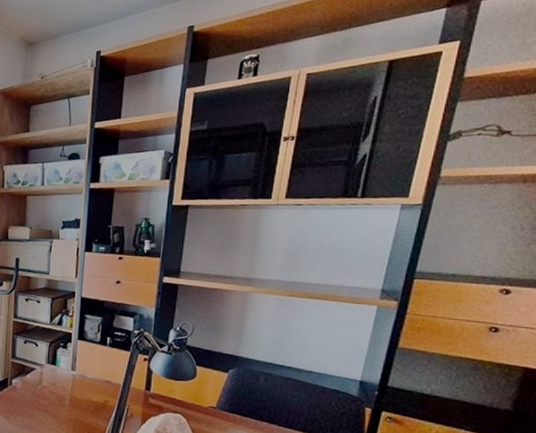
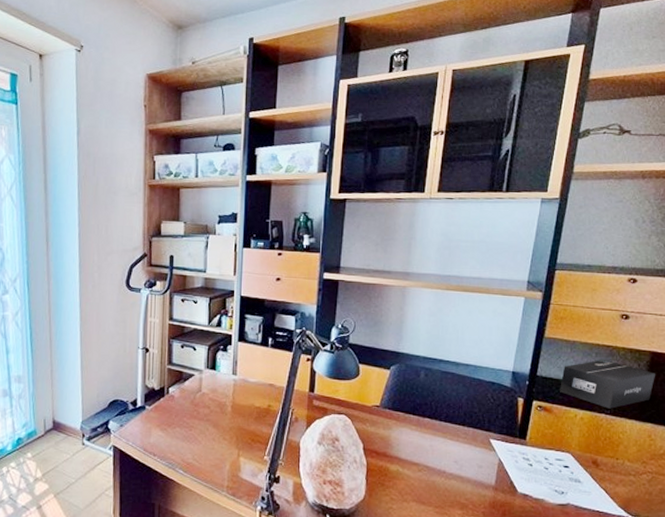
box: none [413,373,529,425] -> present [560,360,656,409]

